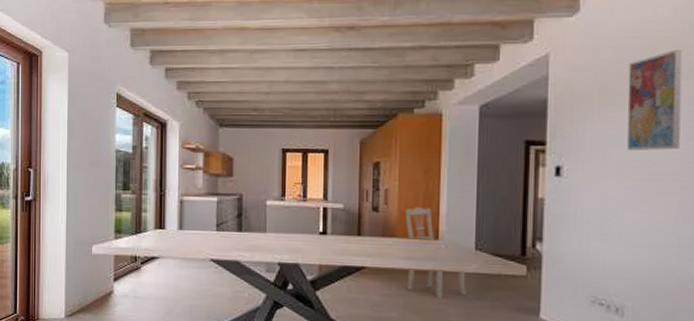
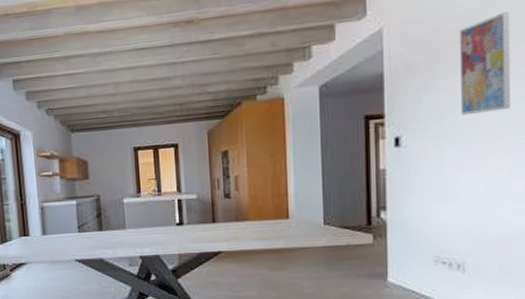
dining chair: present [405,207,467,298] -> none [255,189,319,273]

